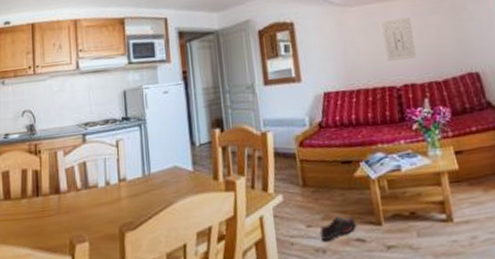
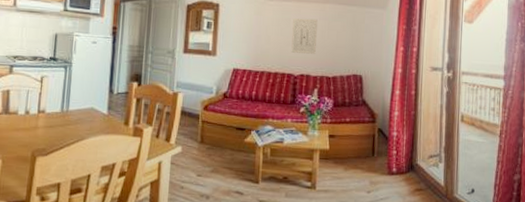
shoe: present [319,213,356,241] -> none [206,168,239,190]

